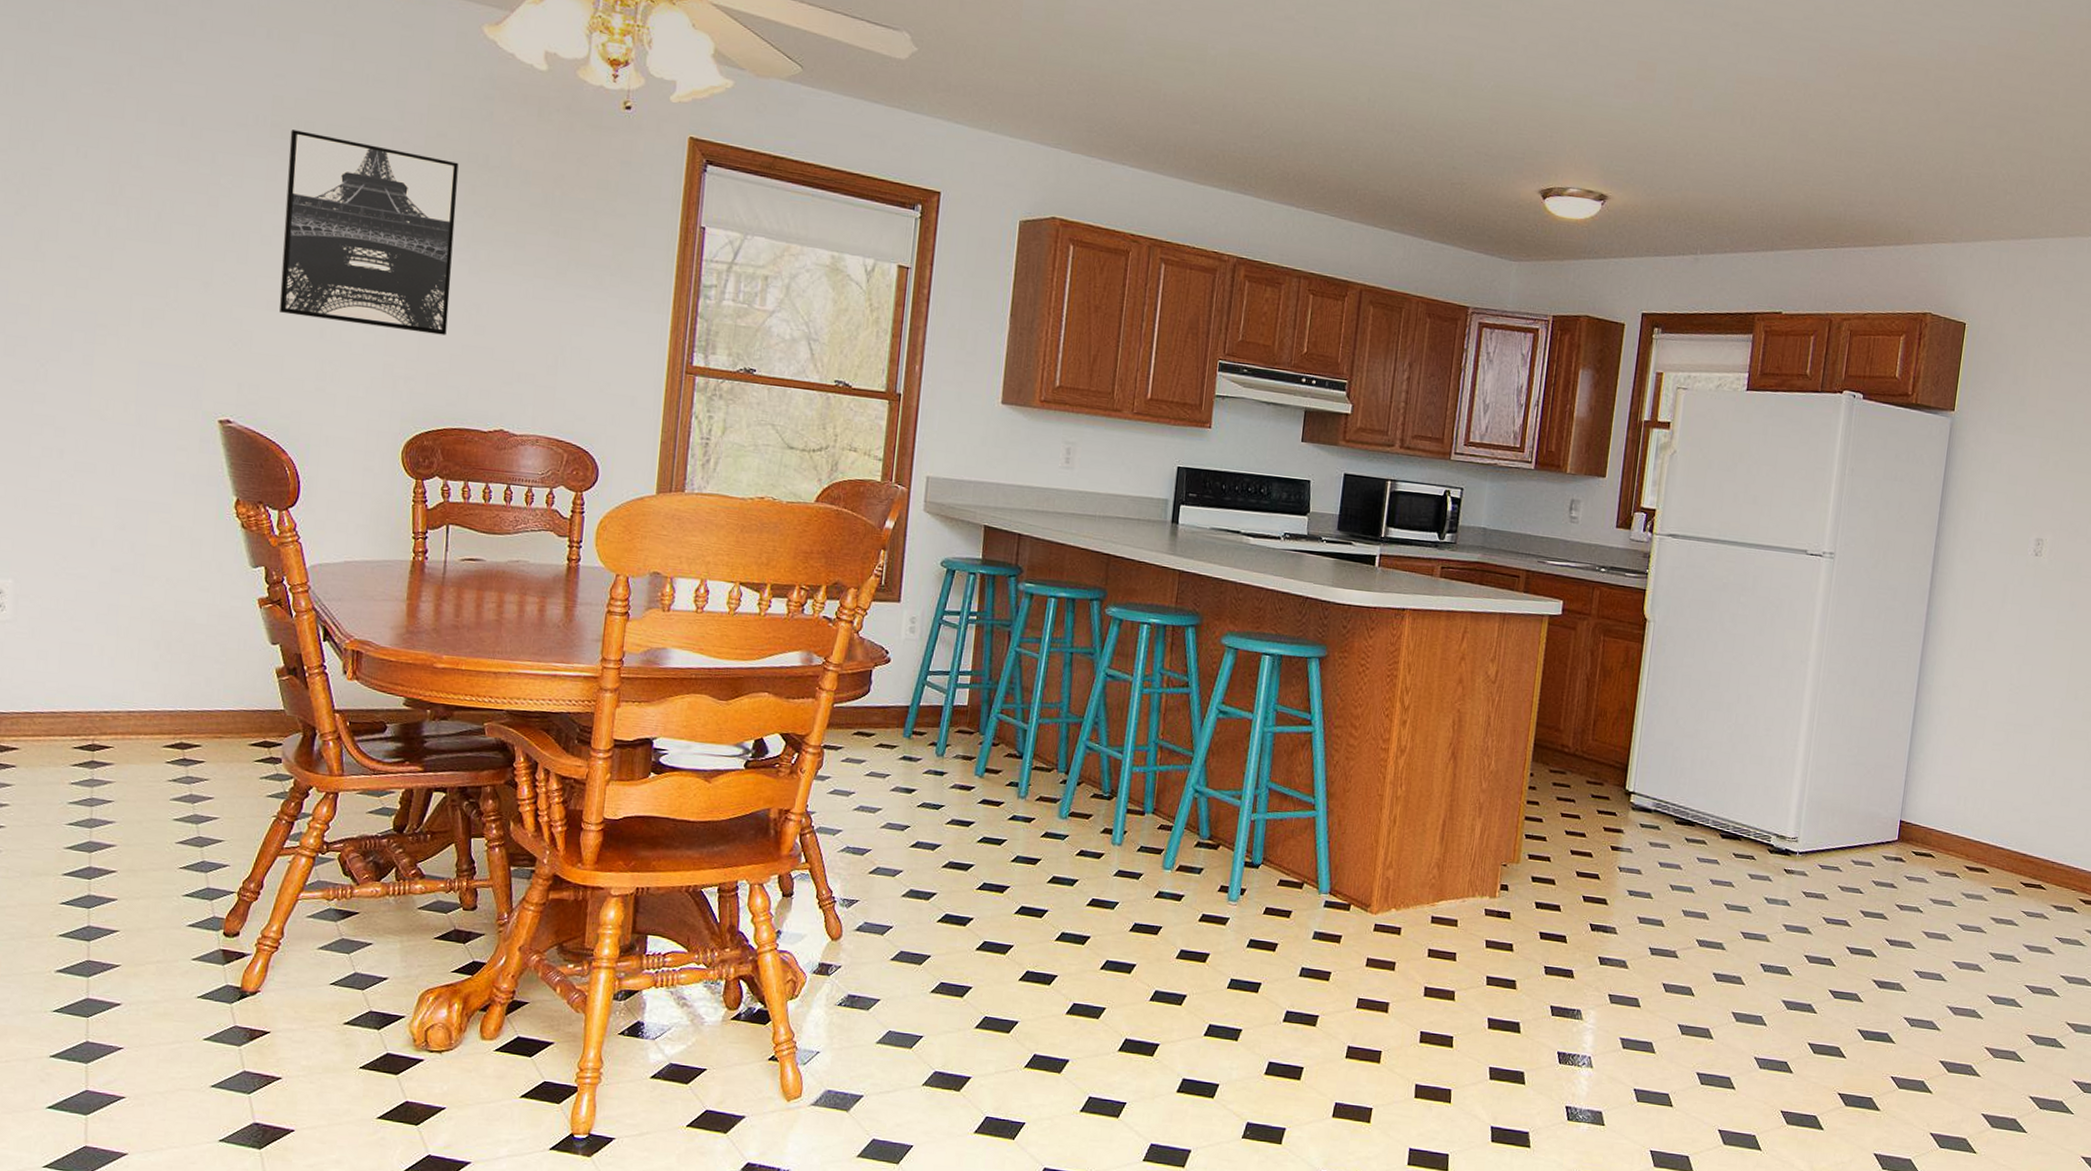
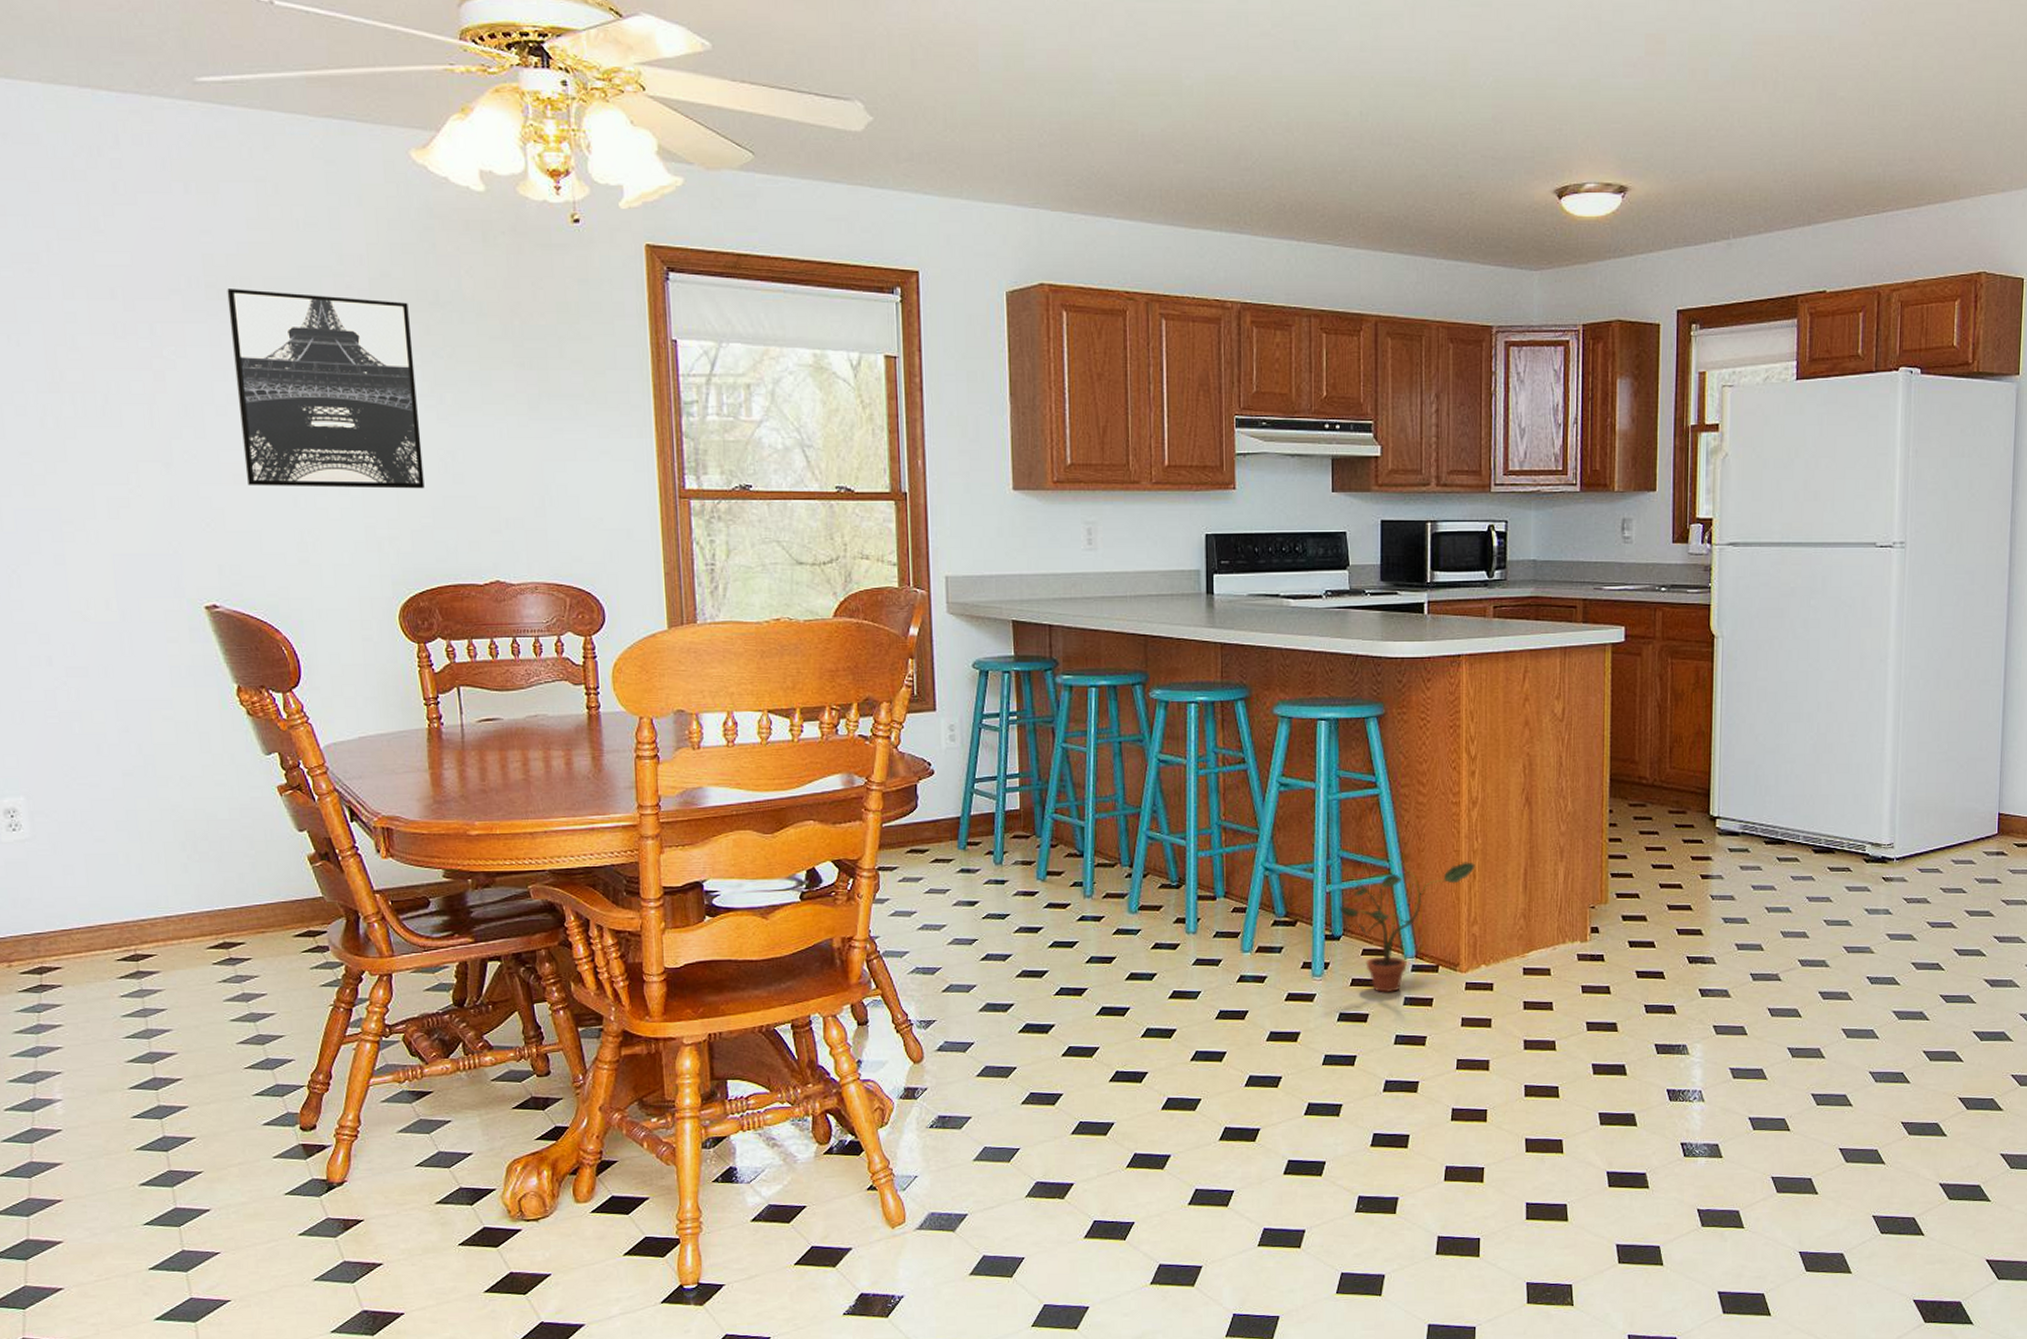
potted plant: none [1262,806,1397,925] -> present [1339,862,1475,993]

